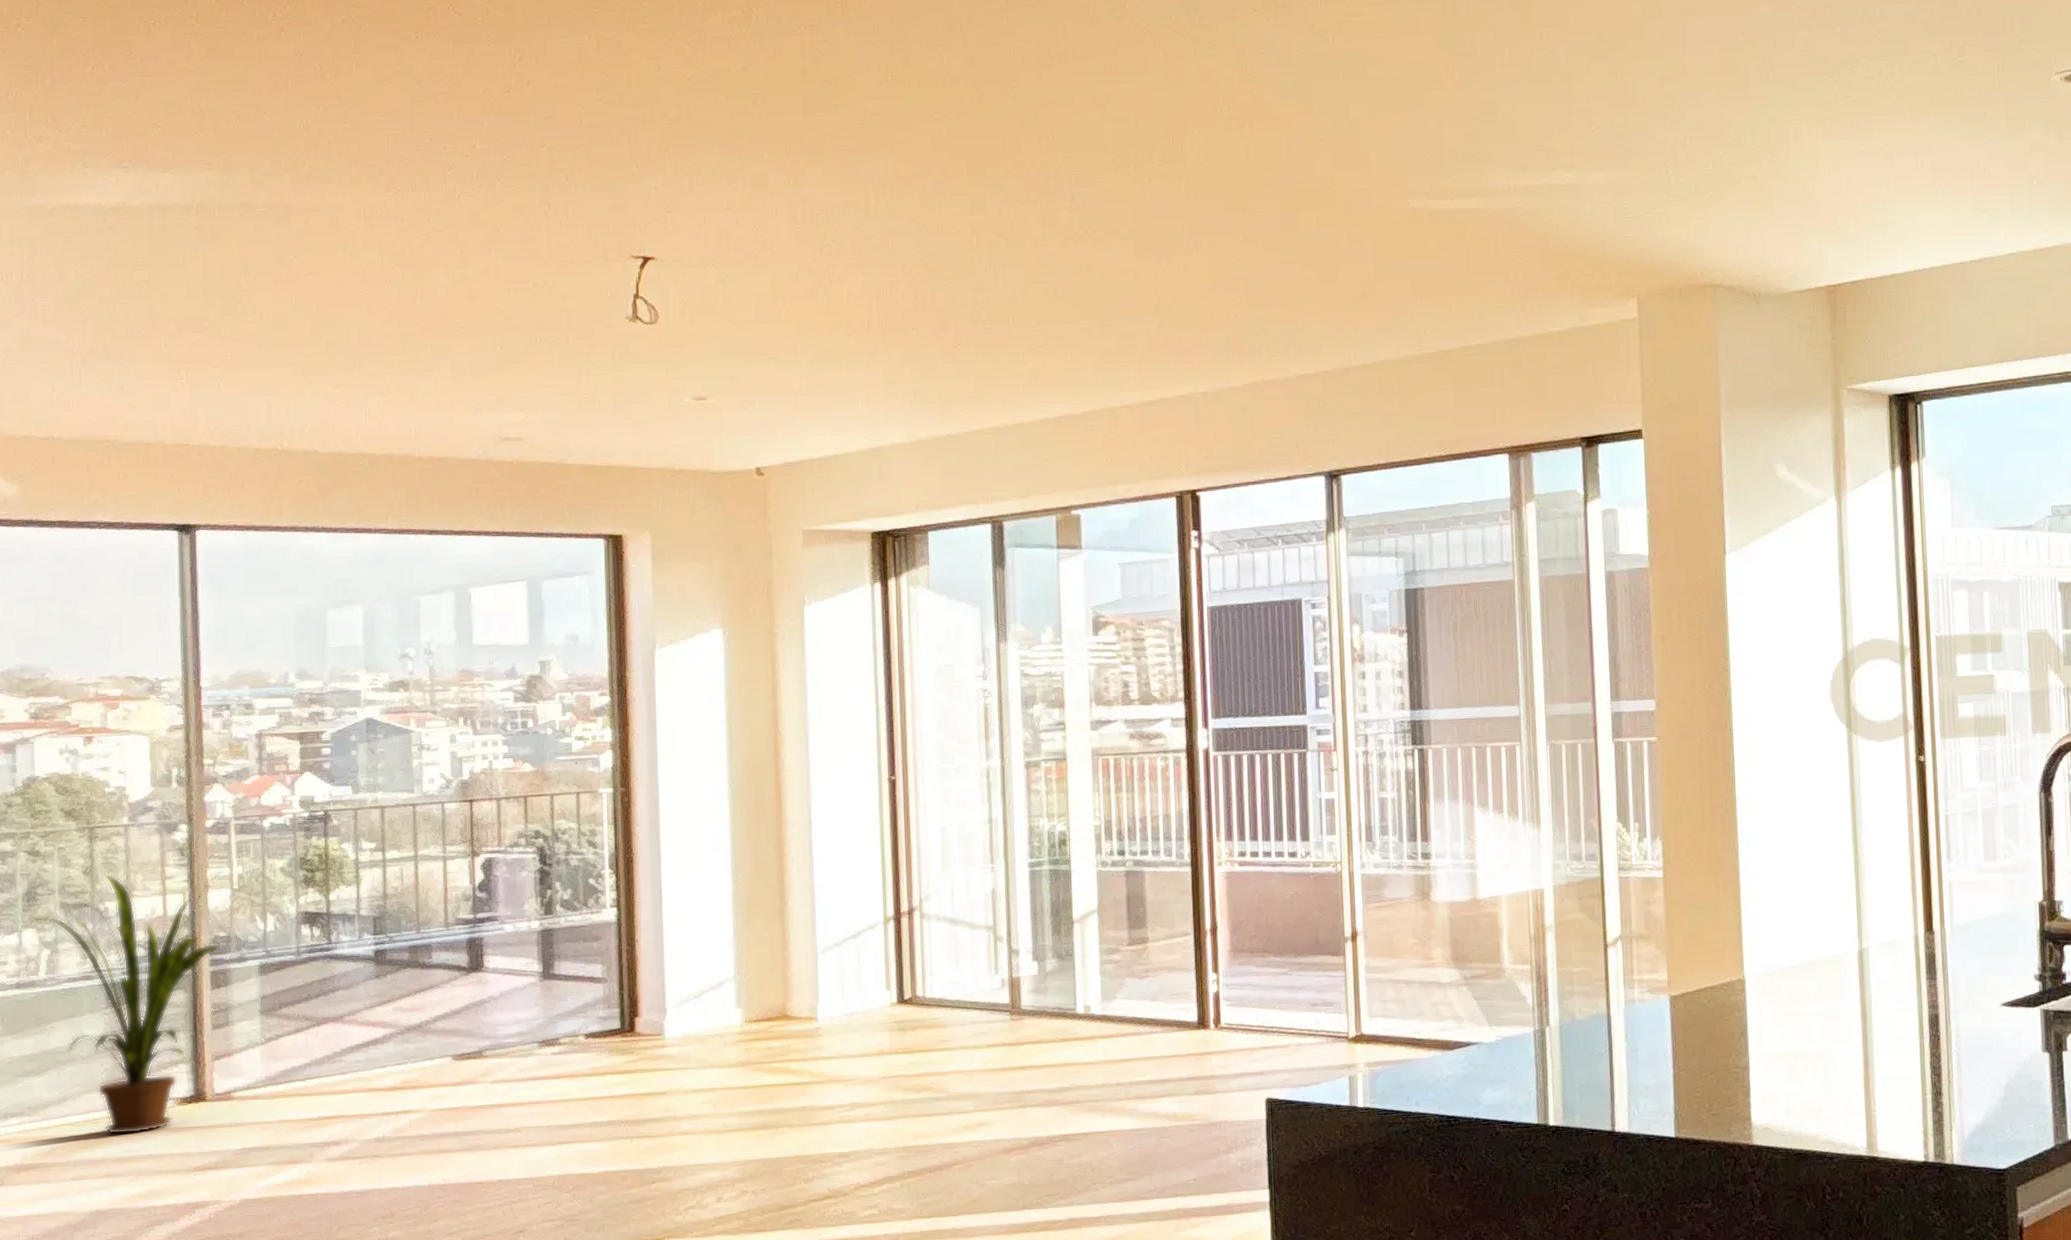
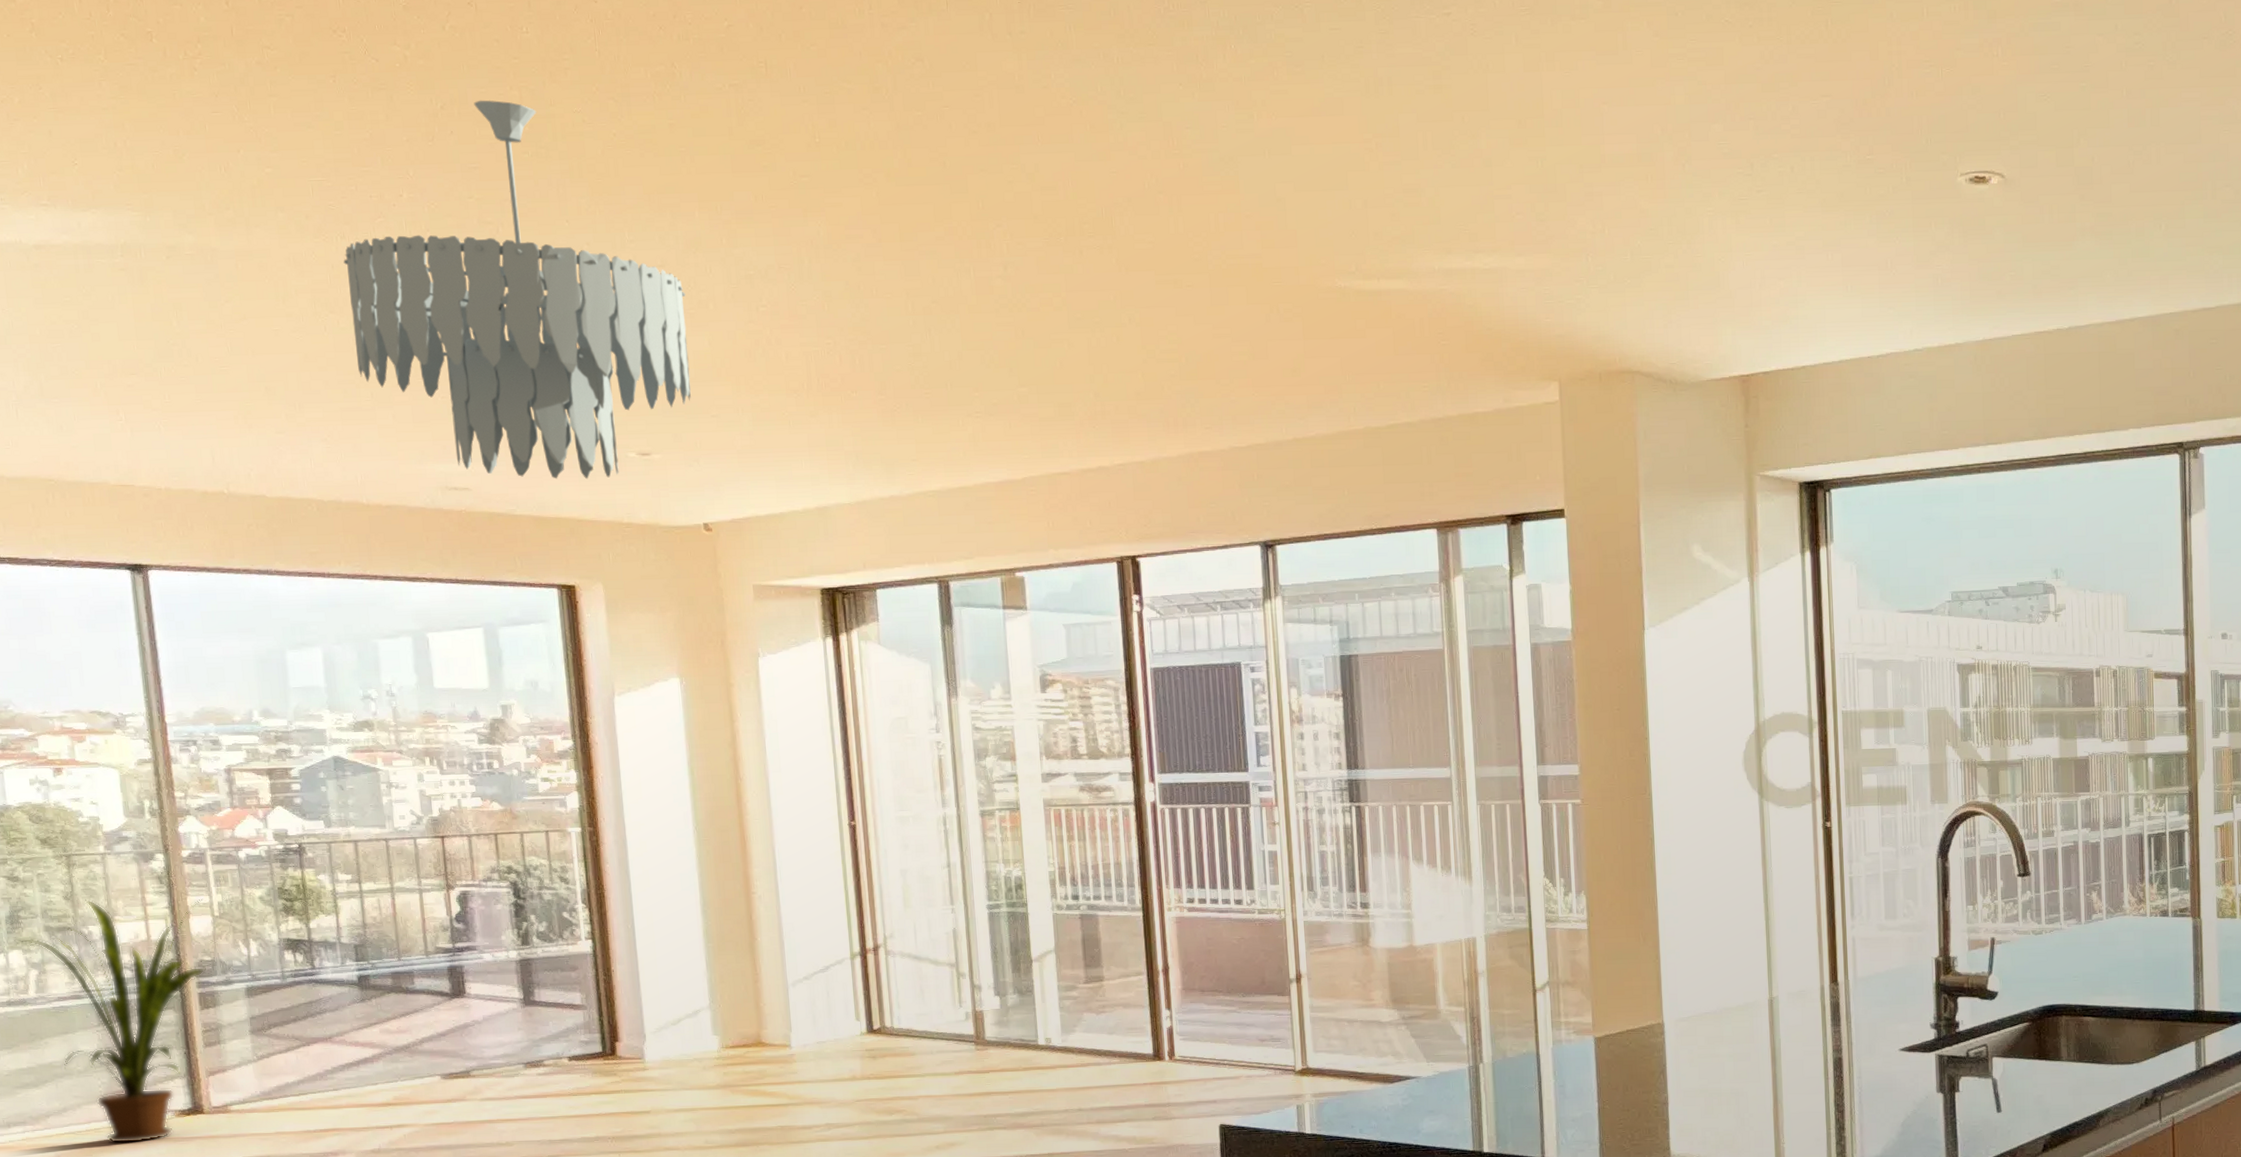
ceiling light fixture: none [413,49,751,427] -> present [343,100,691,479]

